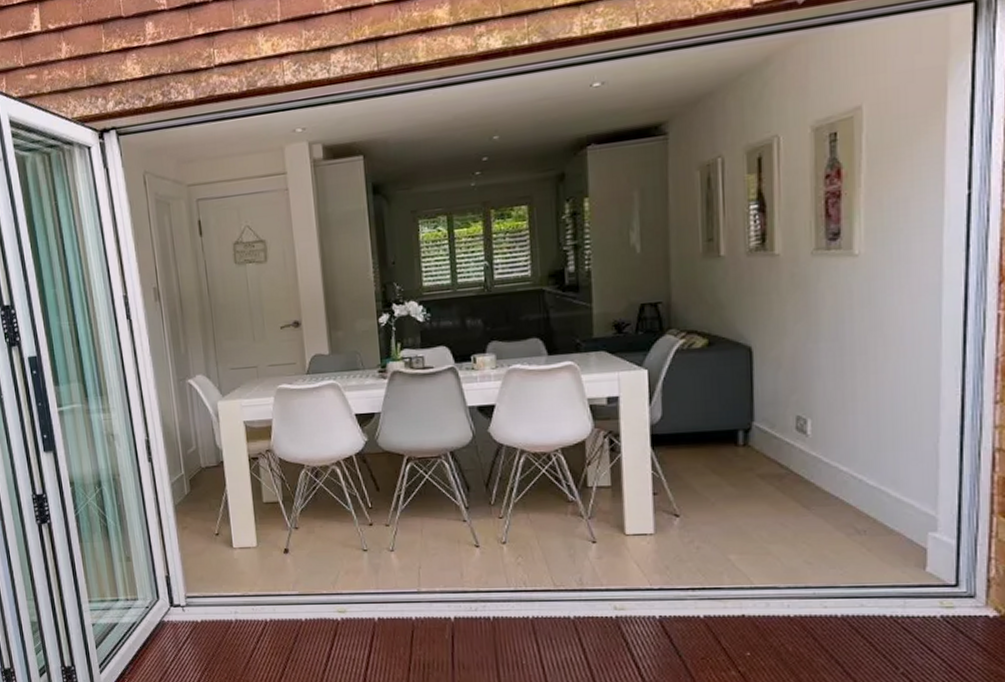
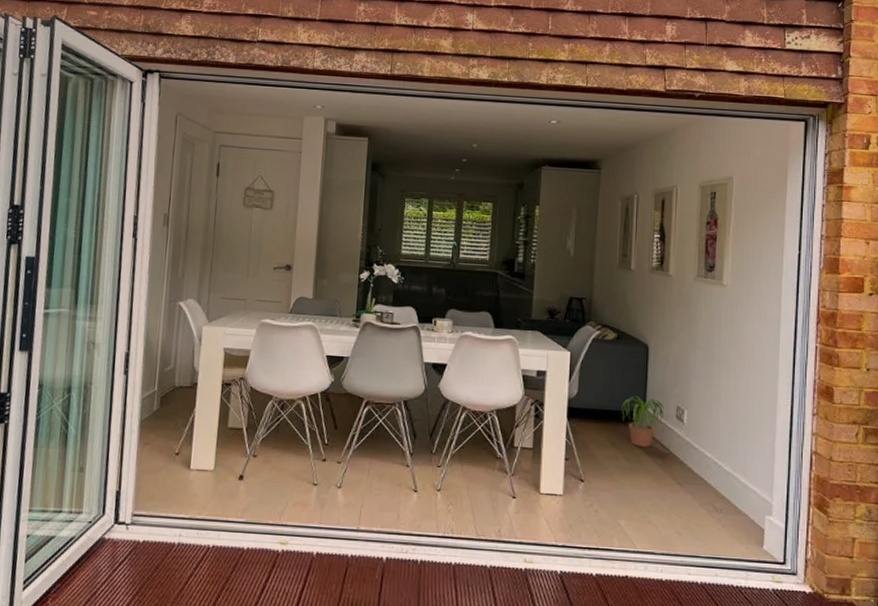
potted plant: none [720,410,784,469] -> present [620,395,667,447]

